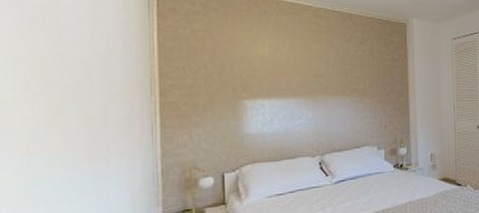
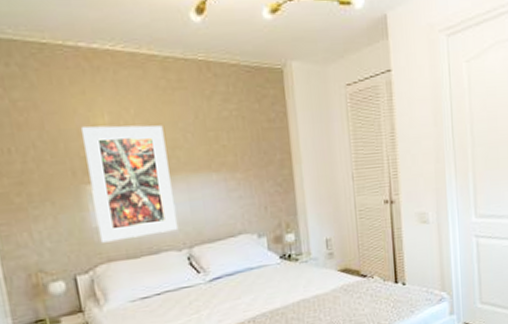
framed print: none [246,54,314,147] -> present [82,125,179,243]

